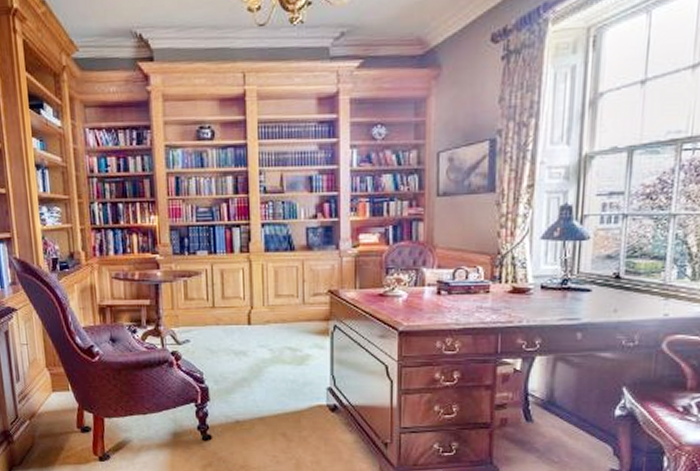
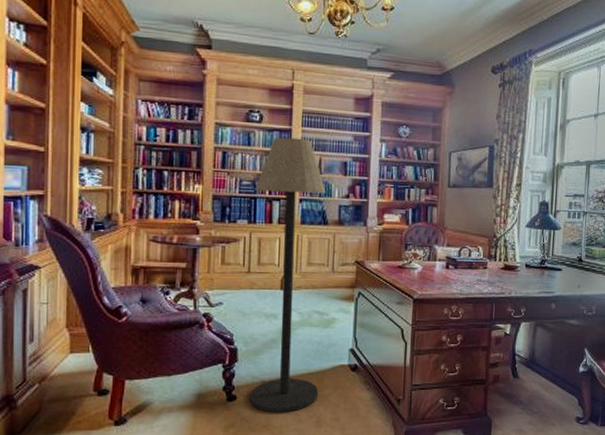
floor lamp: none [212,153,295,454] -> present [249,137,326,413]

